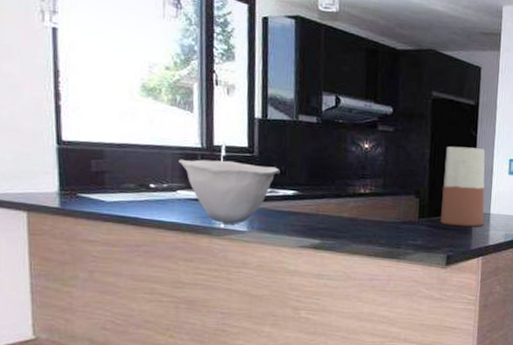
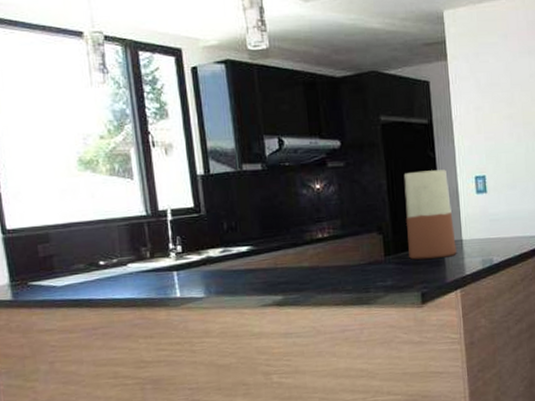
bowl: present [179,159,281,224] -> none [125,224,231,293]

